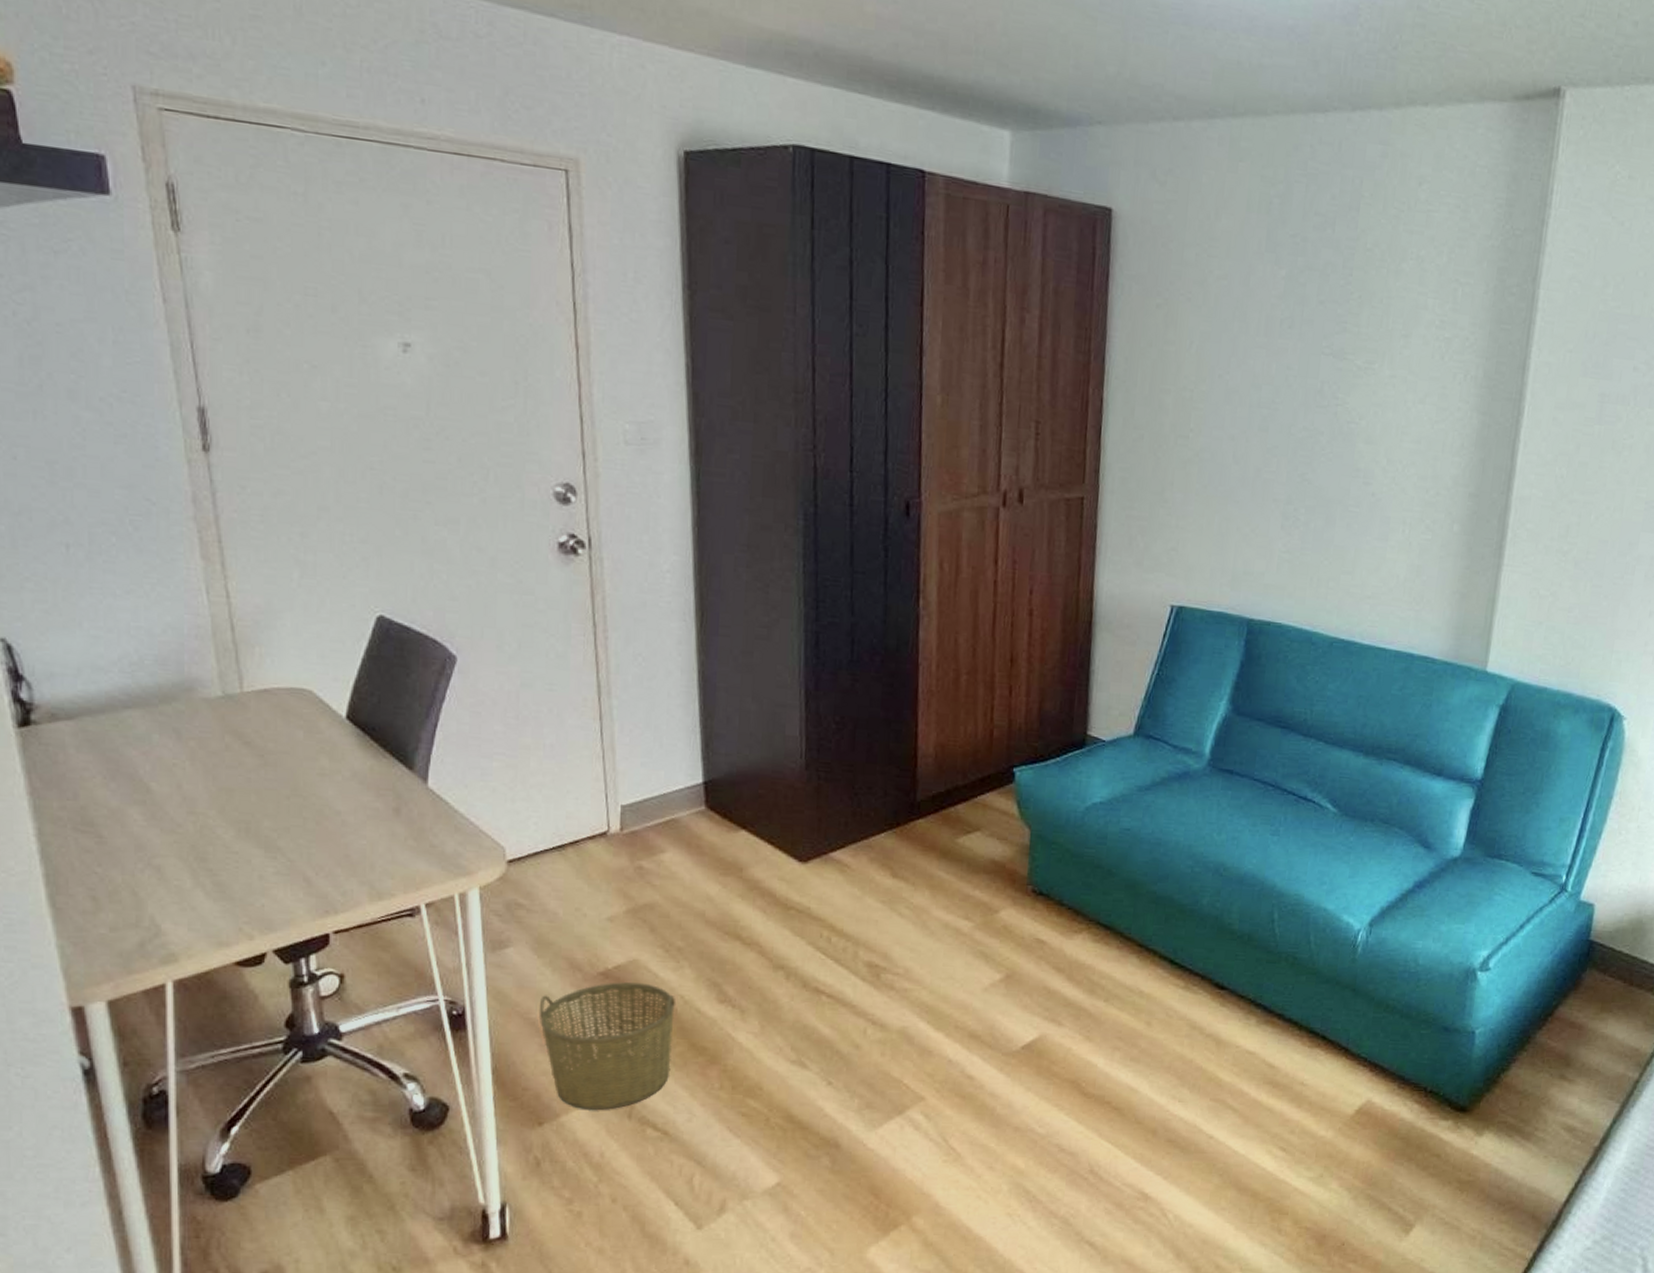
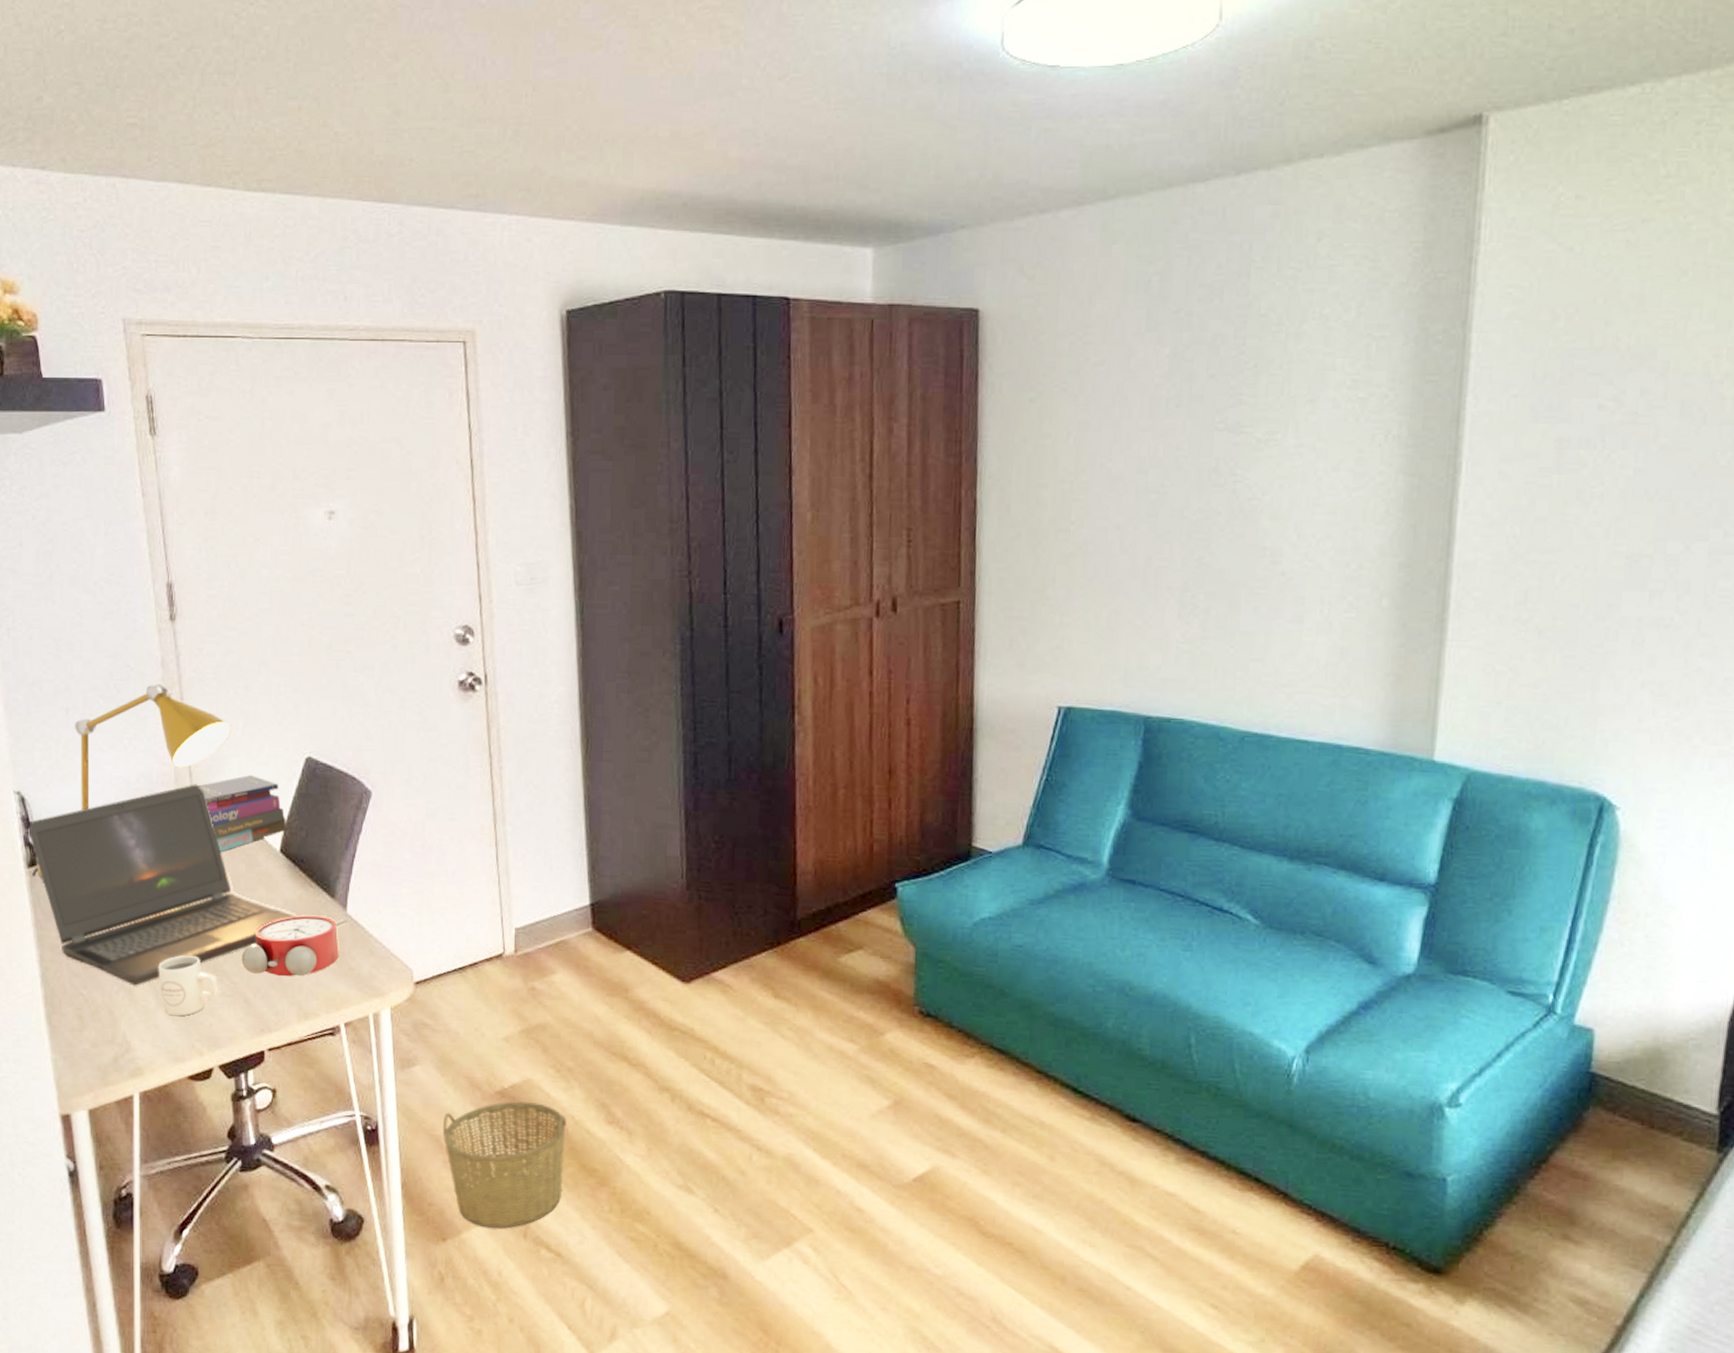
laptop computer: none [18,639,367,862] -> present [28,784,296,985]
desk lamp: none [24,522,284,740] -> present [32,684,231,878]
mug: none [195,829,272,897] -> present [158,954,219,1017]
books: none [243,632,355,716] -> present [198,775,287,852]
alarm clock: none [300,788,428,854] -> present [241,915,347,977]

